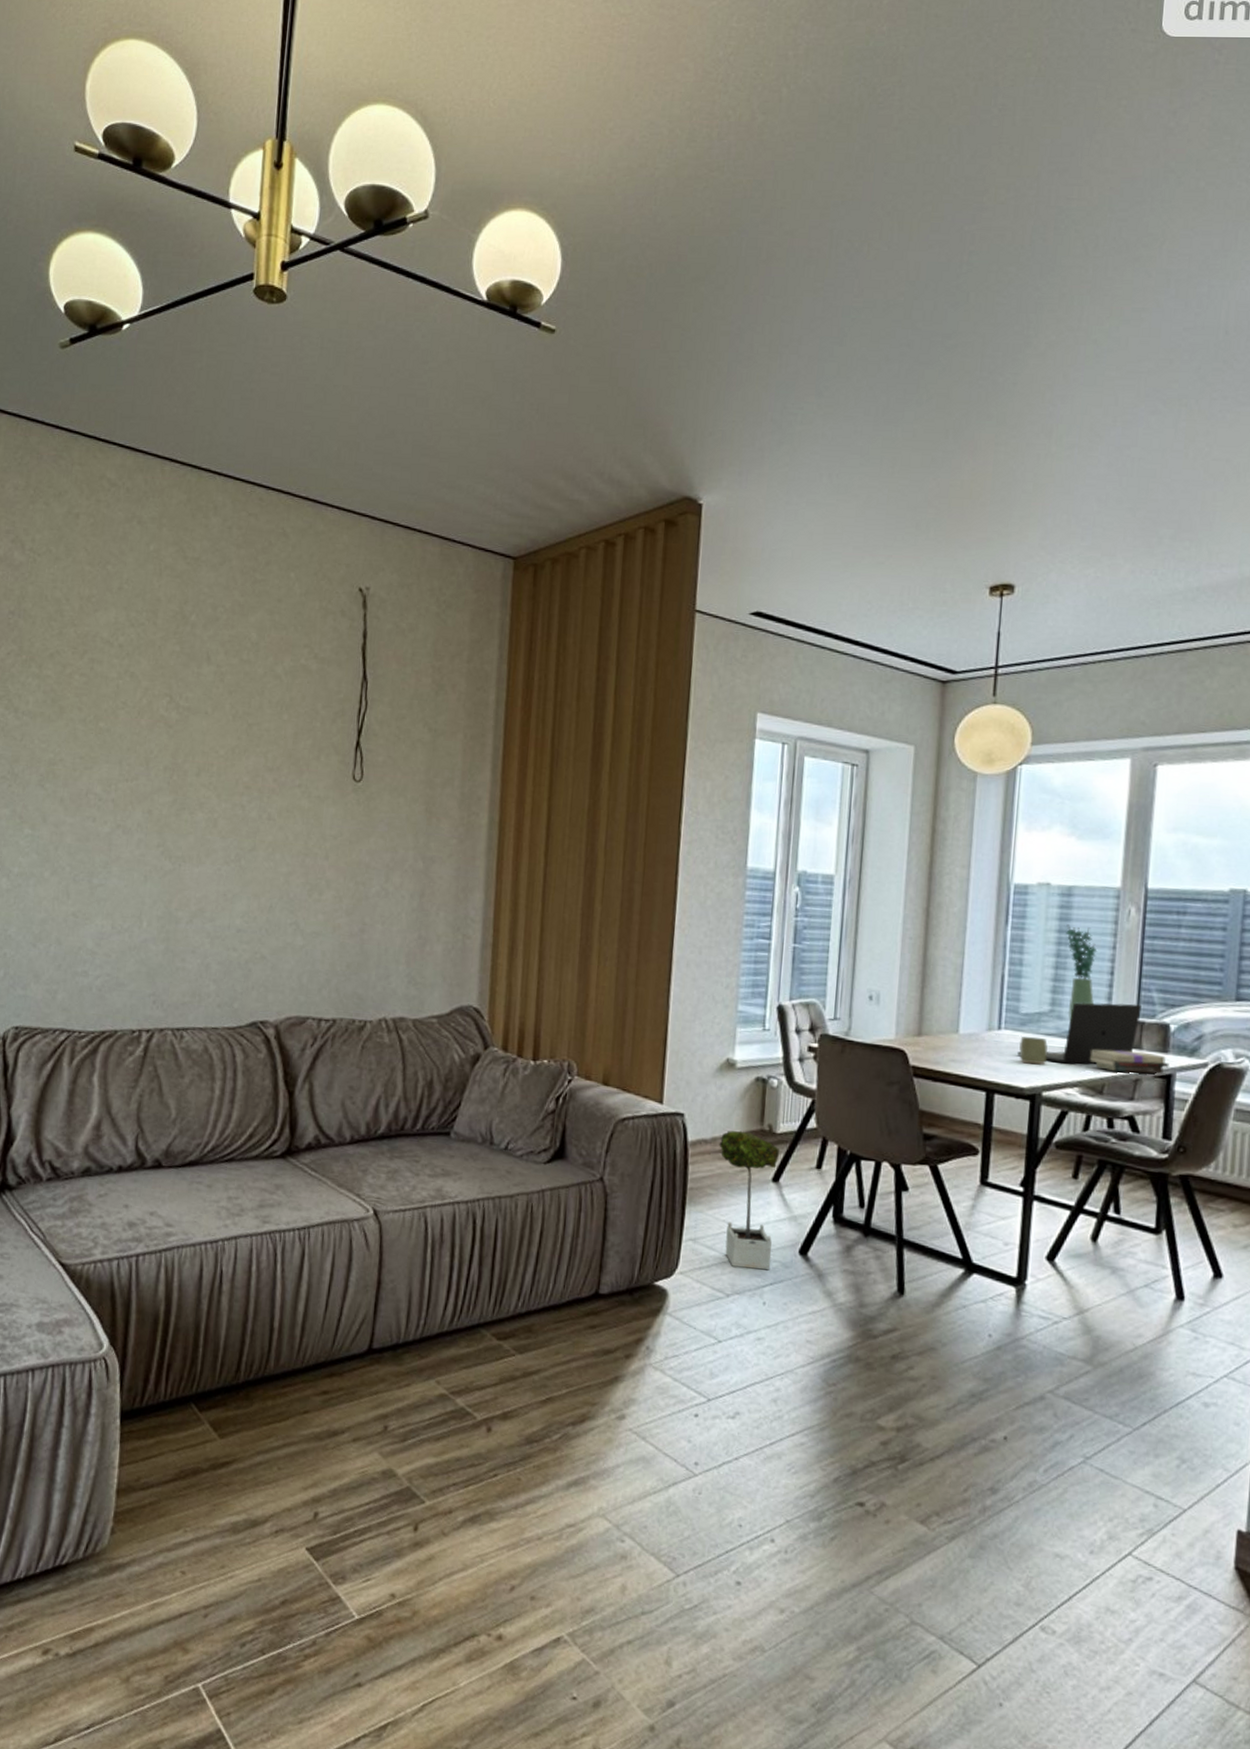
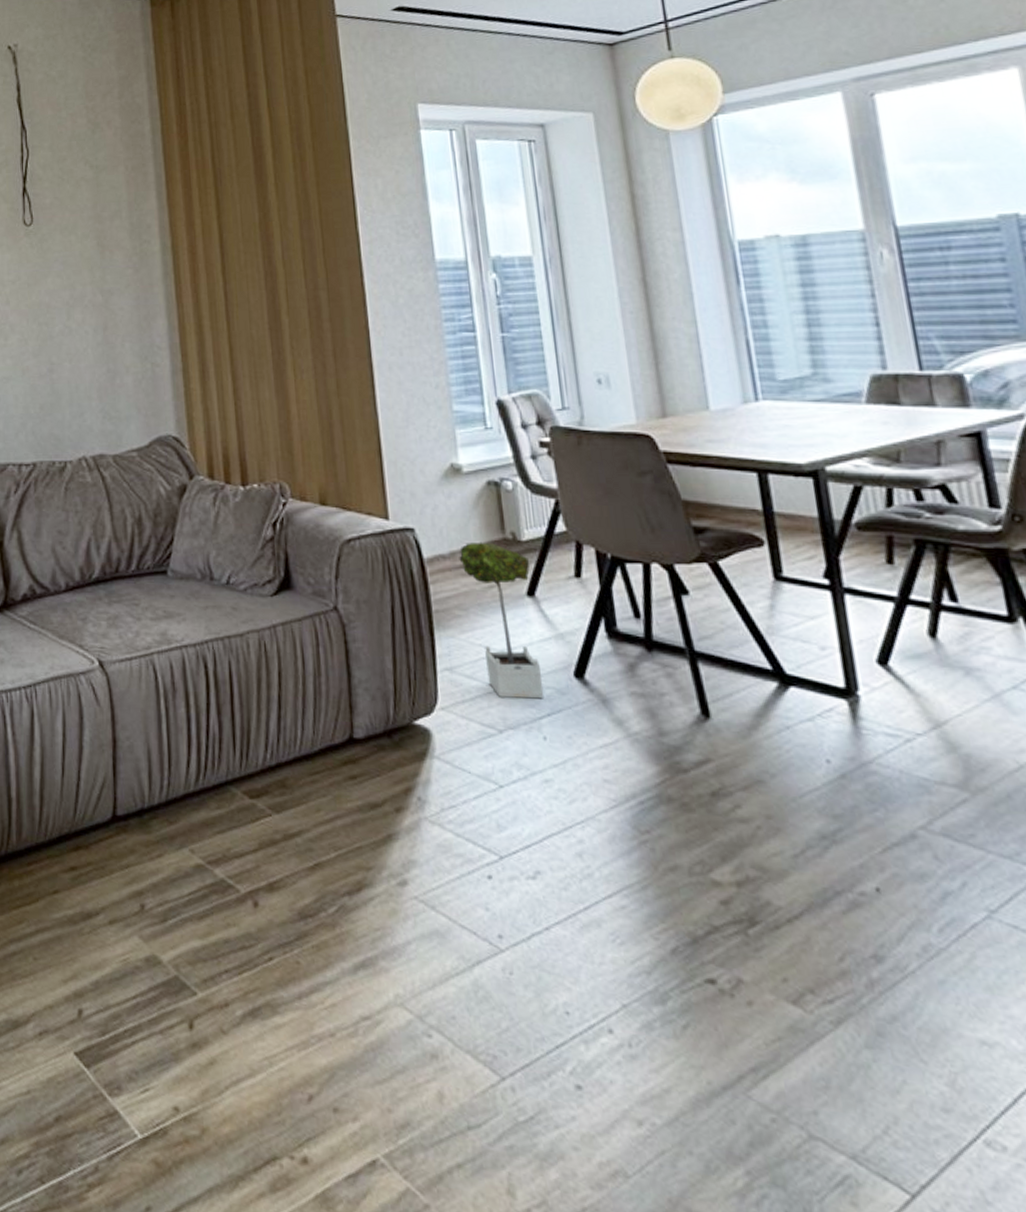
laptop: present [1018,1002,1142,1064] -> none [785,355,926,432]
mug: present [1019,1036,1048,1065] -> none [783,404,822,436]
vase: present [1066,924,1098,1025] -> none [810,276,863,387]
books: present [1090,1049,1169,1074] -> none [873,409,976,435]

